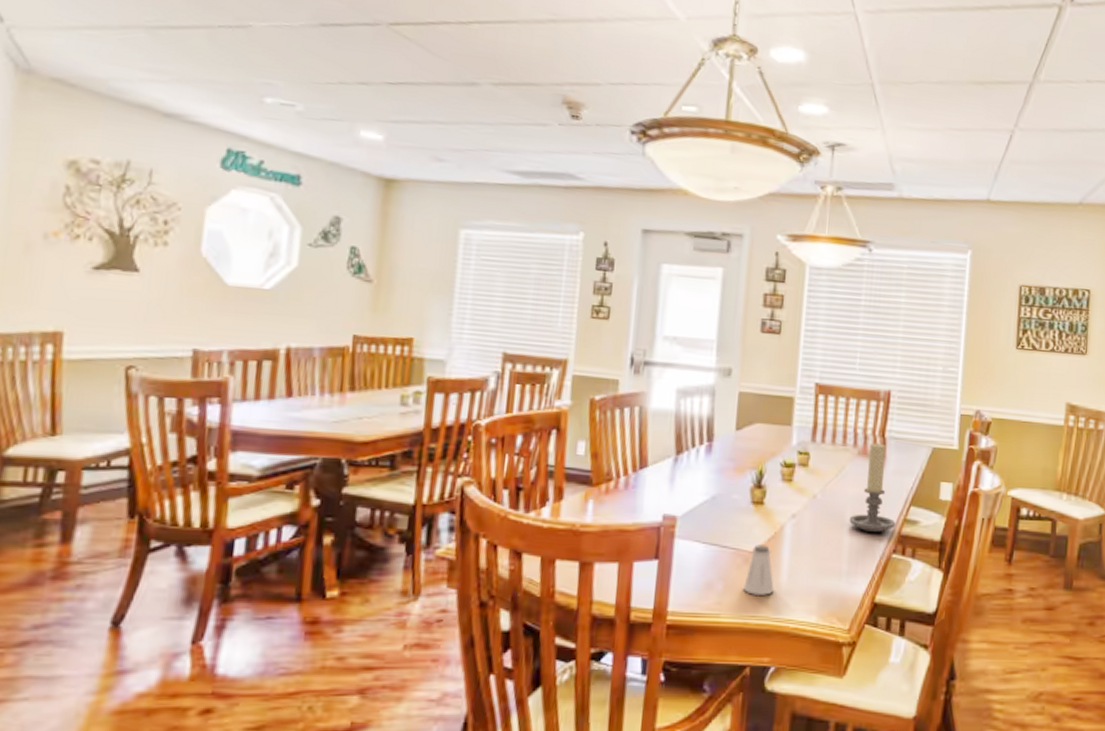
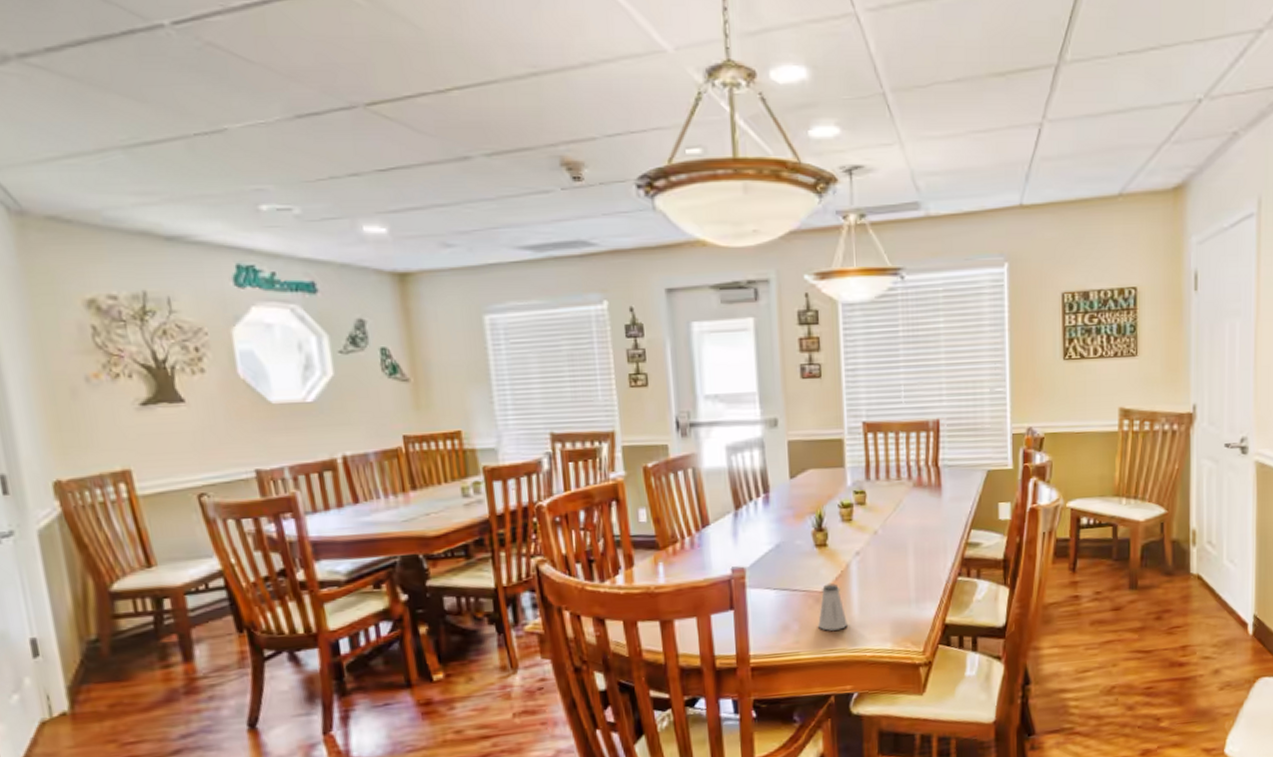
candle holder: present [849,443,896,533] -> none [912,472,958,560]

